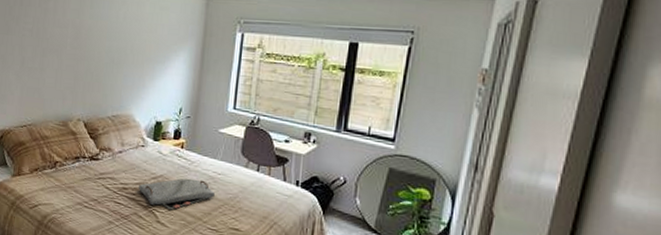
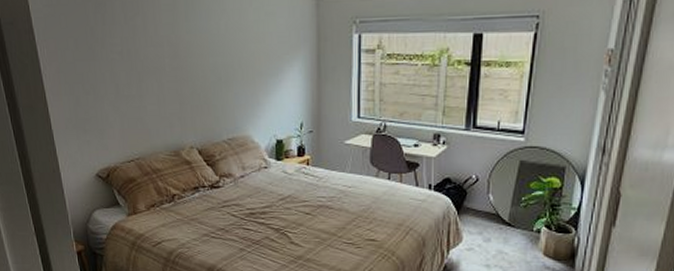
serving tray: present [139,178,215,210] -> none [267,195,347,230]

